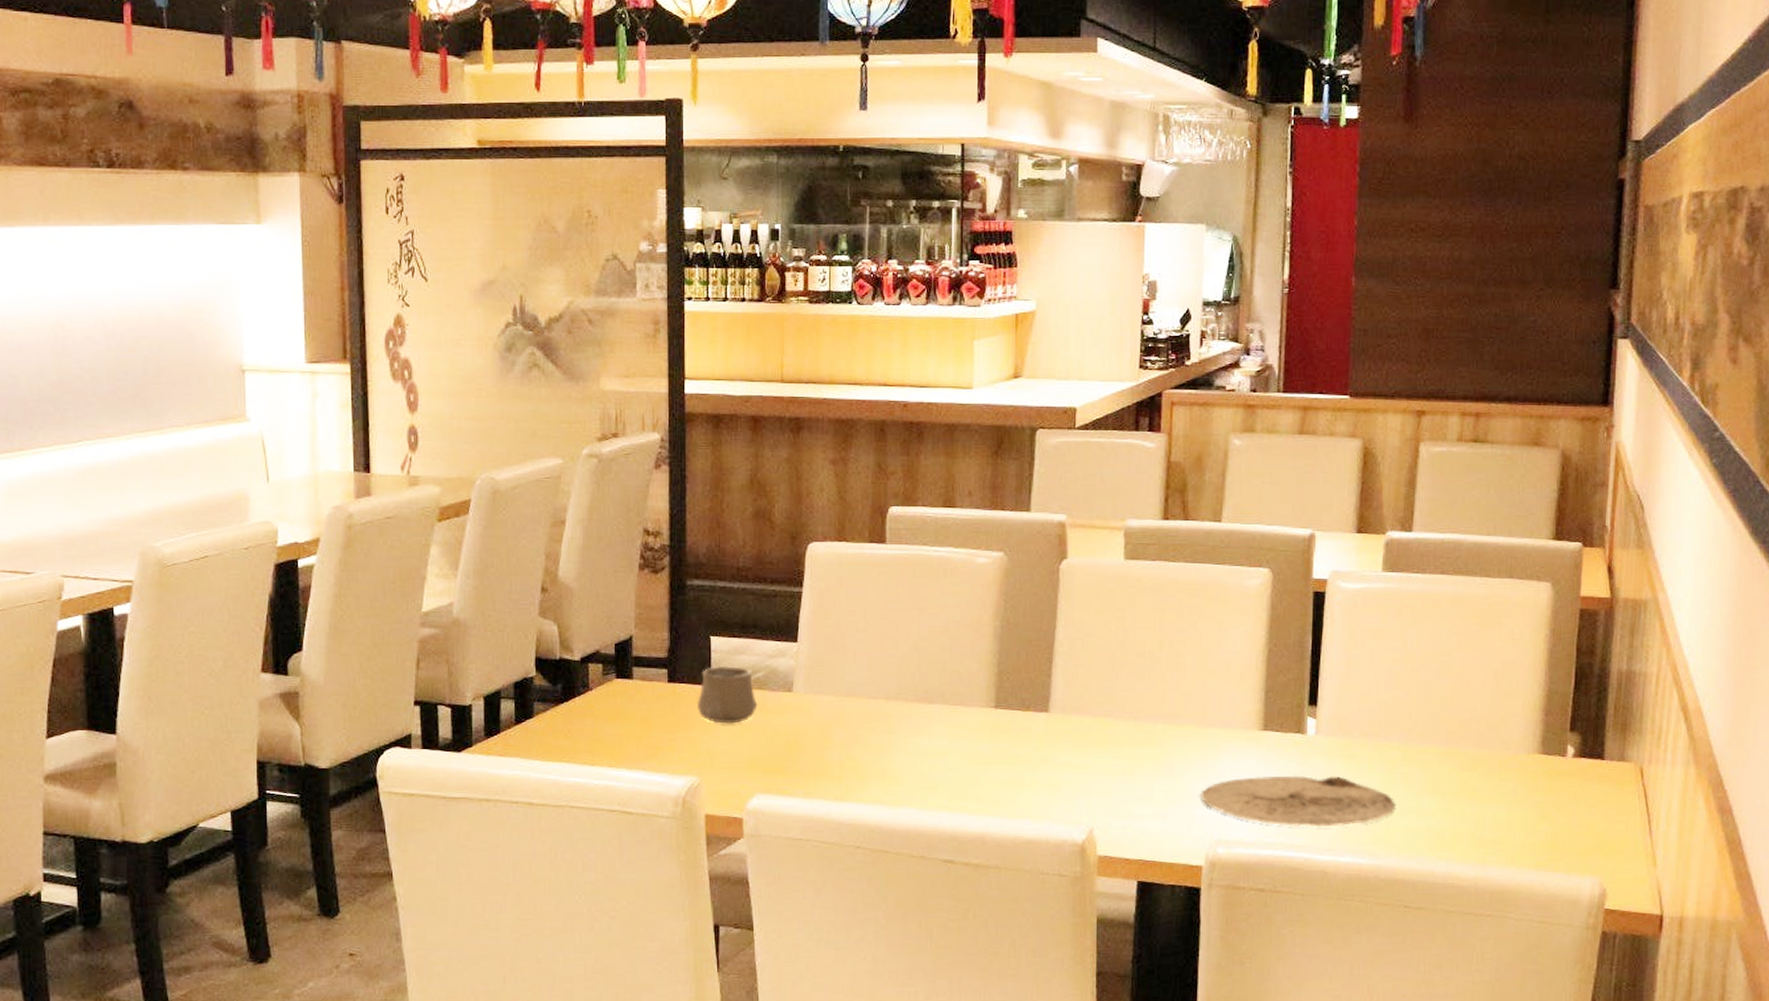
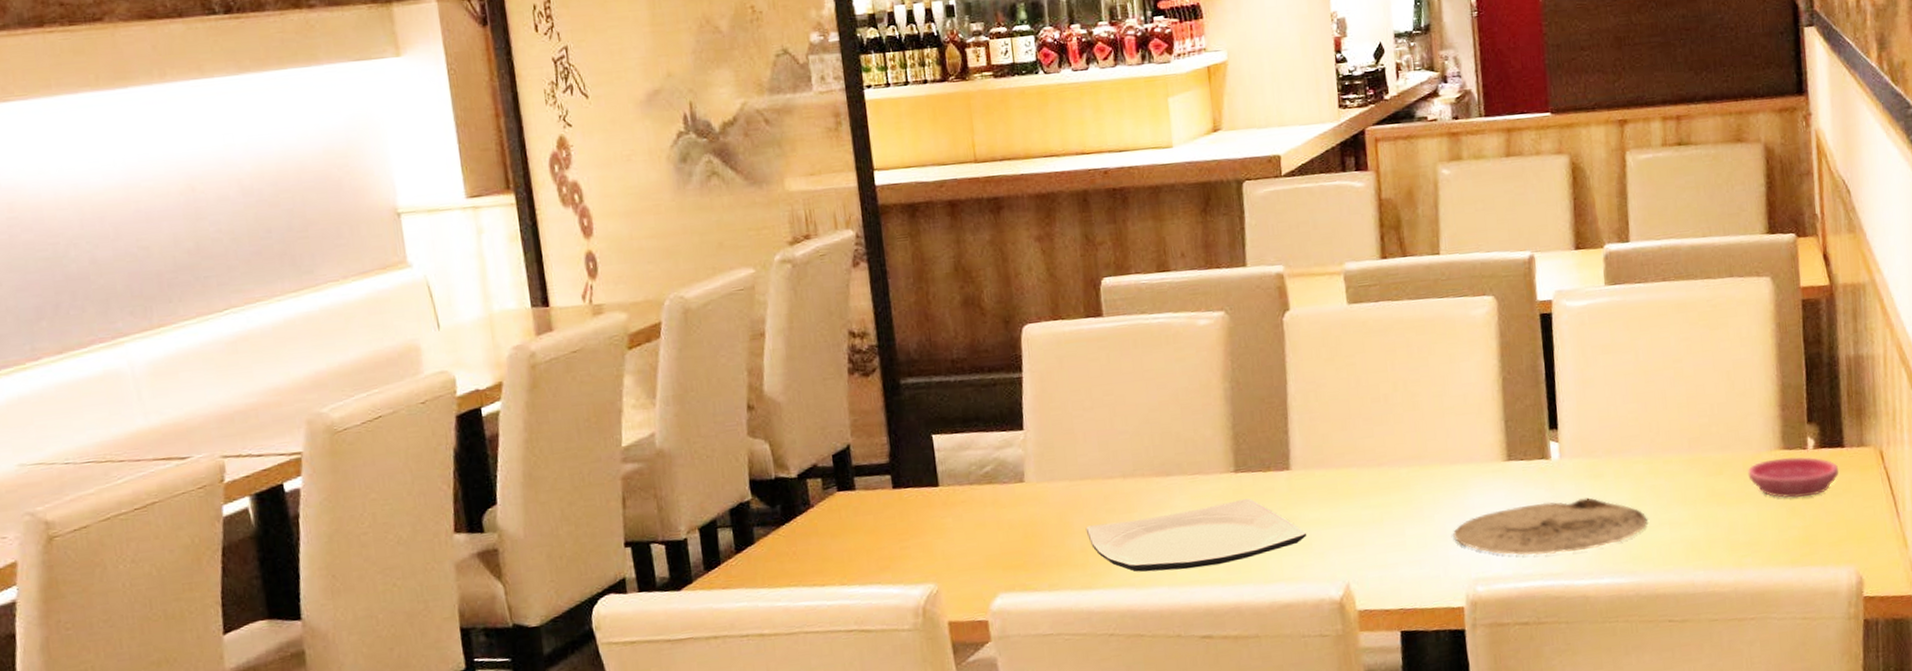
cup: present [696,665,758,724] -> none [925,463,990,525]
plate: none [845,734,1057,795] -> present [1085,498,1306,572]
saucer: none [1503,762,1595,804] -> present [1748,457,1839,499]

